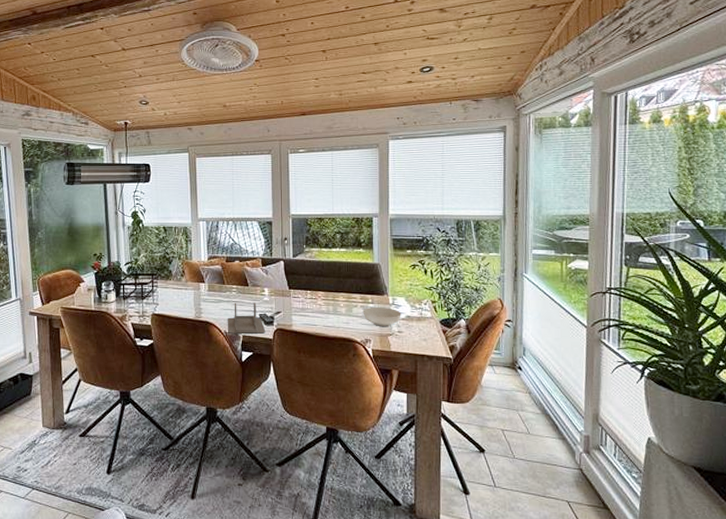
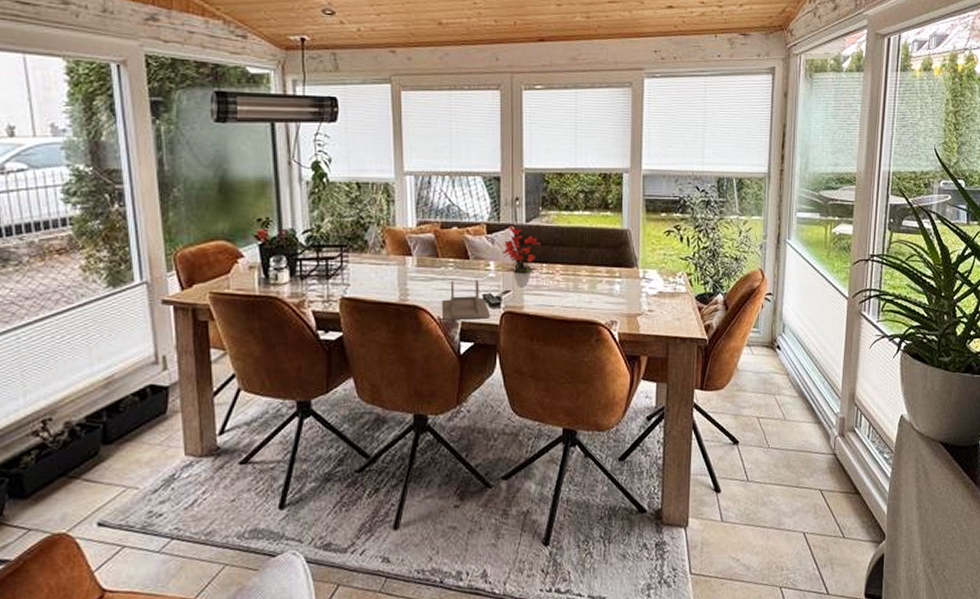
potted flower: none [275,260,306,309] -> present [503,226,541,287]
bowl: present [363,306,401,326] -> none [608,281,653,305]

